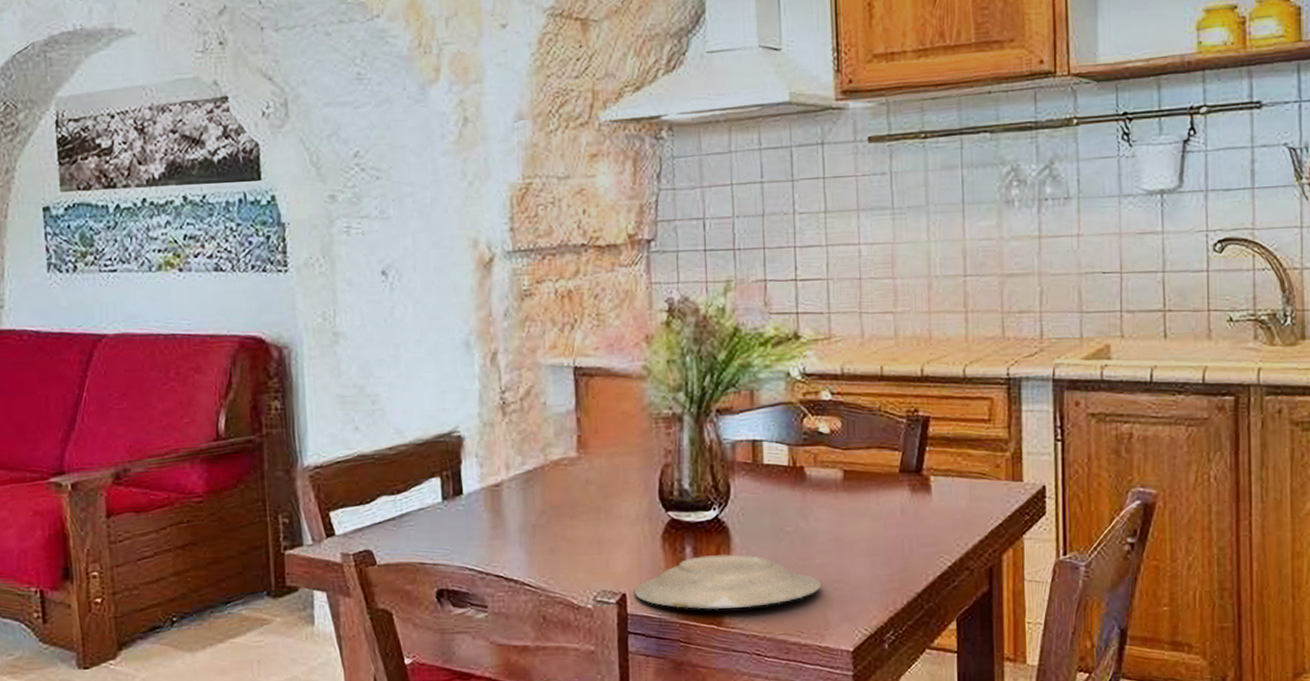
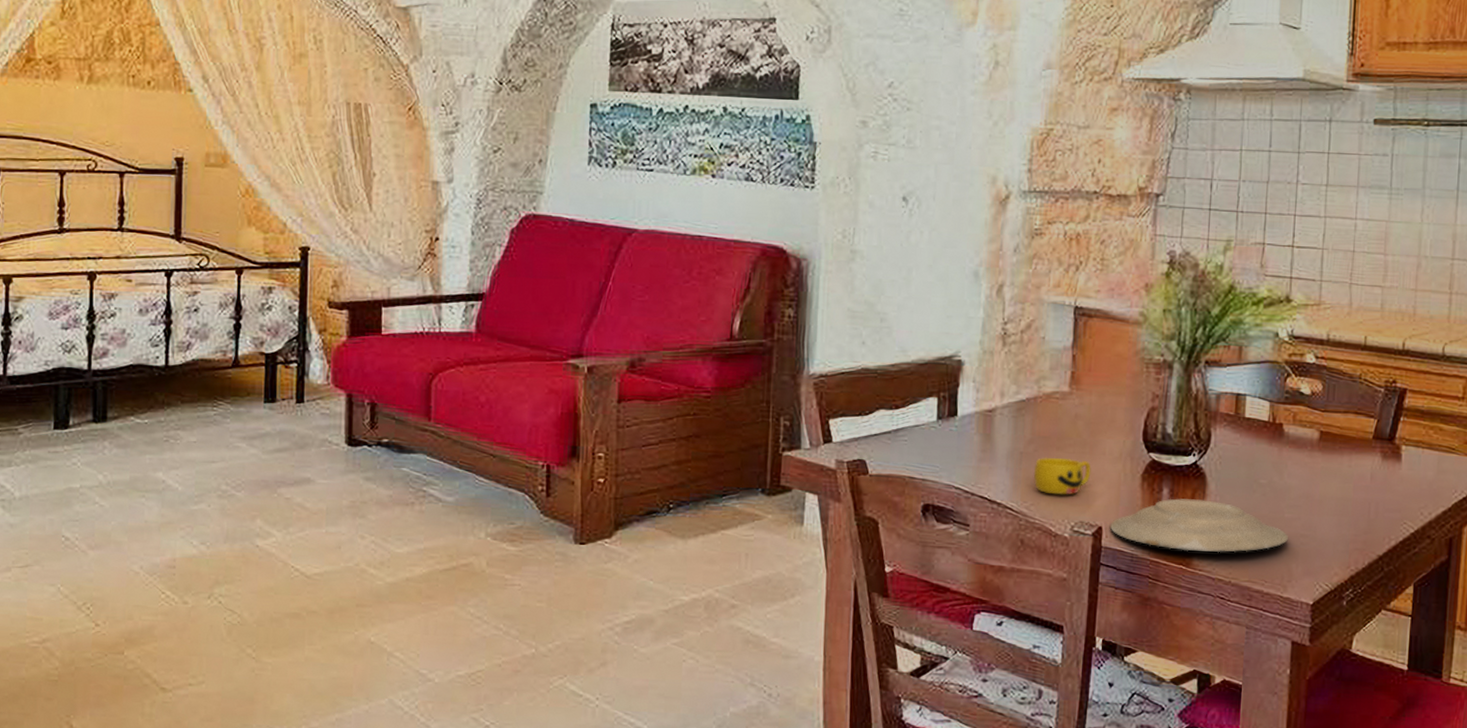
cup: none [548,526,609,566] -> present [1033,457,1091,495]

